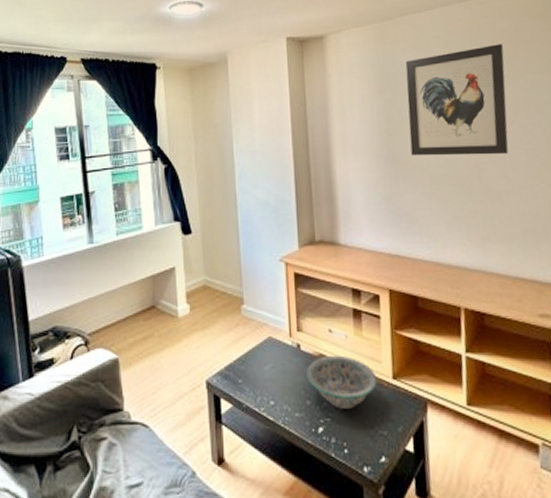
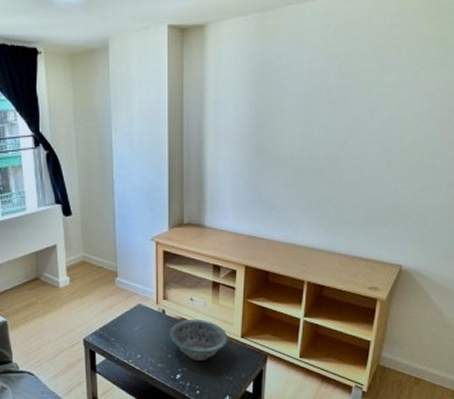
wall art: present [405,44,509,156] -> none [277,39,376,148]

